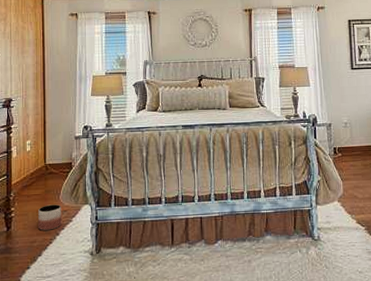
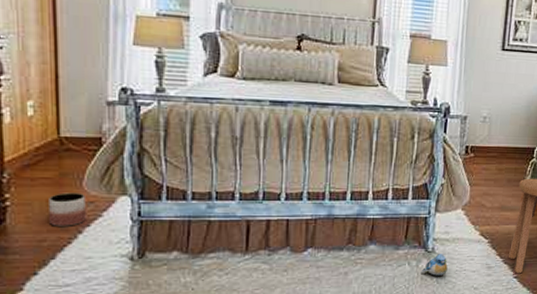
plush toy: none [311,241,333,261] -> present [421,254,448,276]

